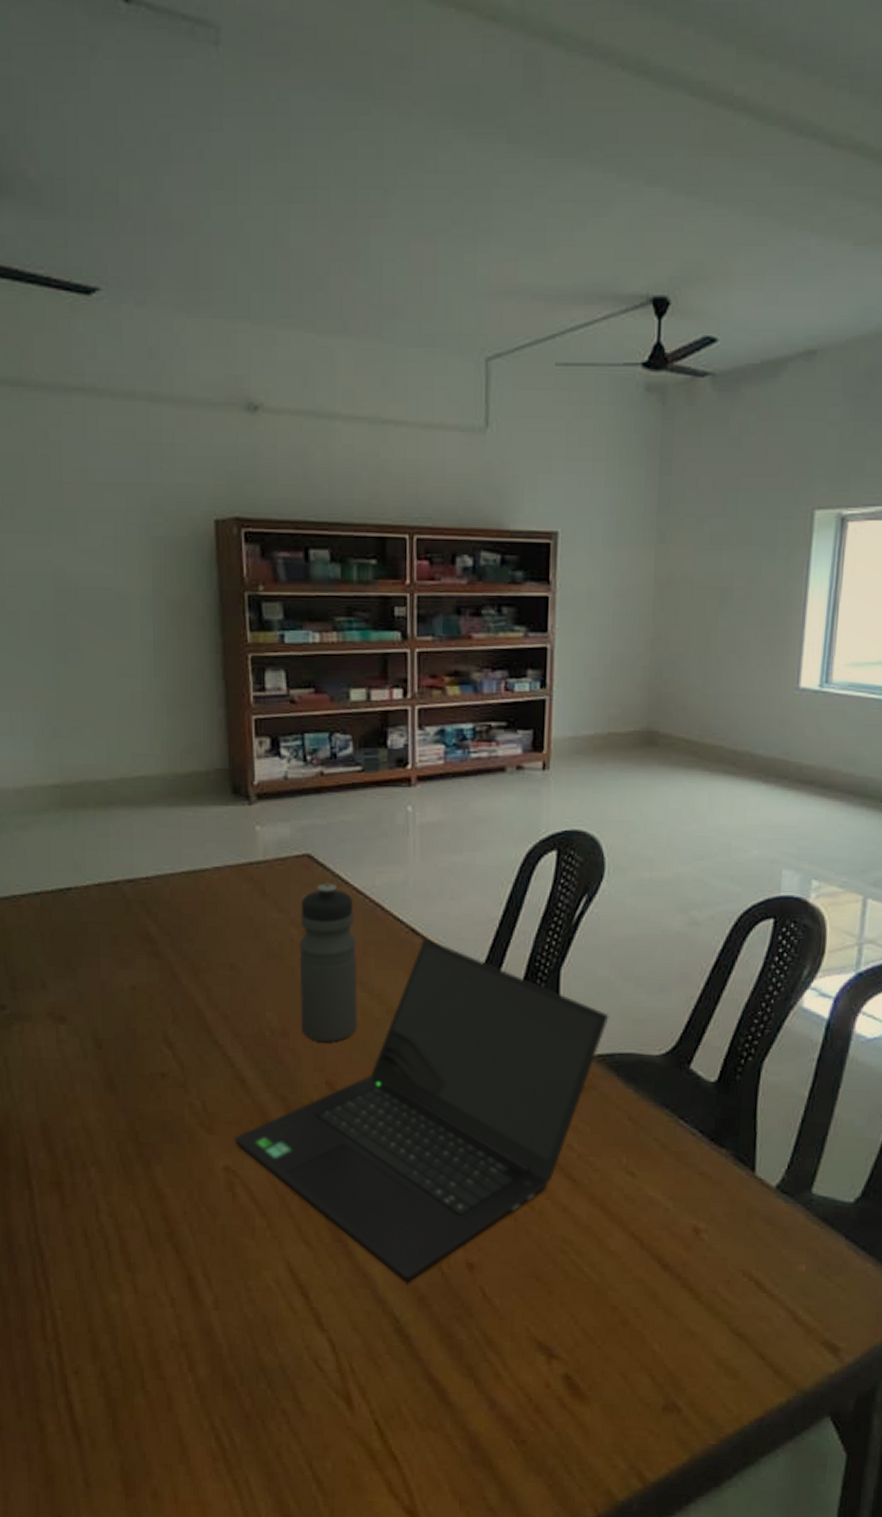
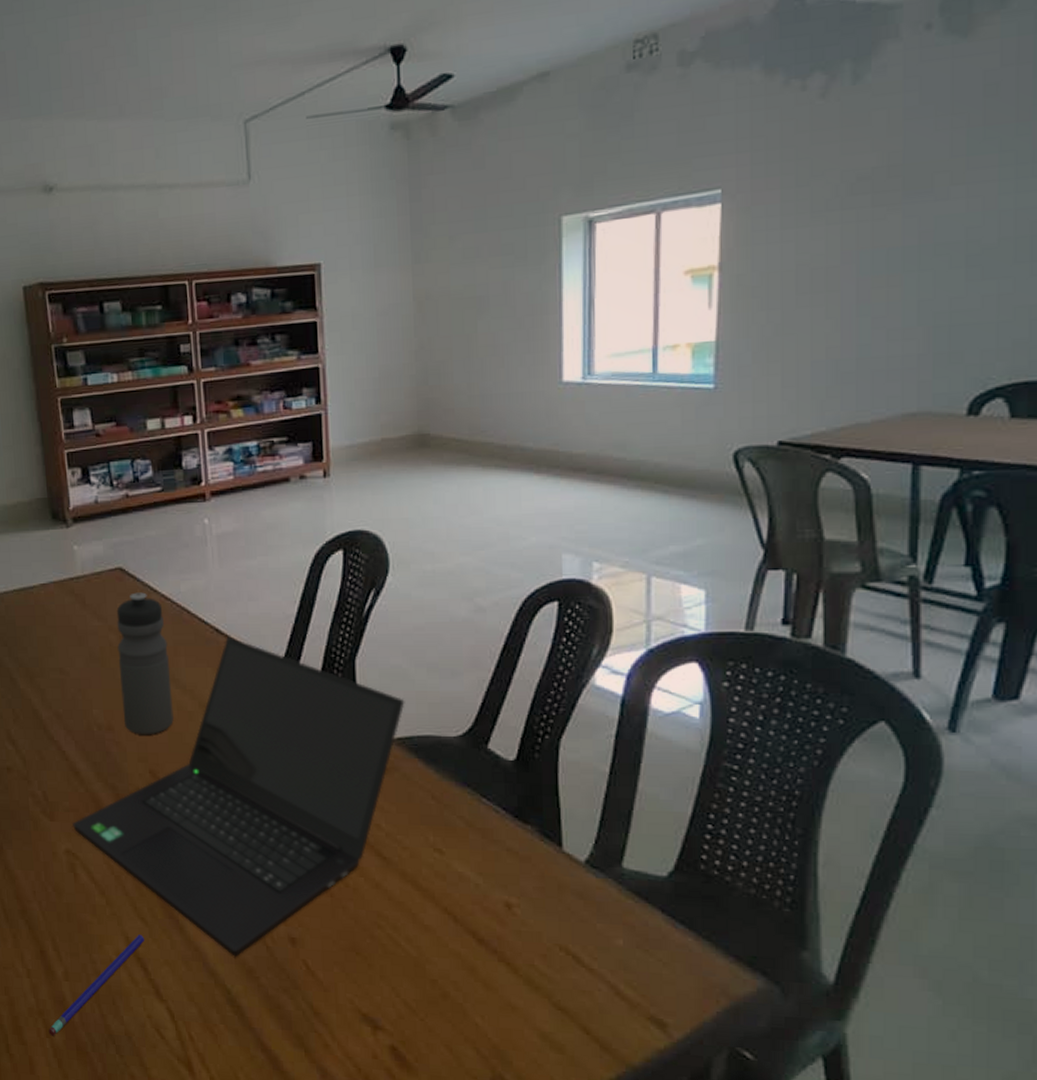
pen: none [191,1260,309,1370] -> present [48,935,145,1036]

